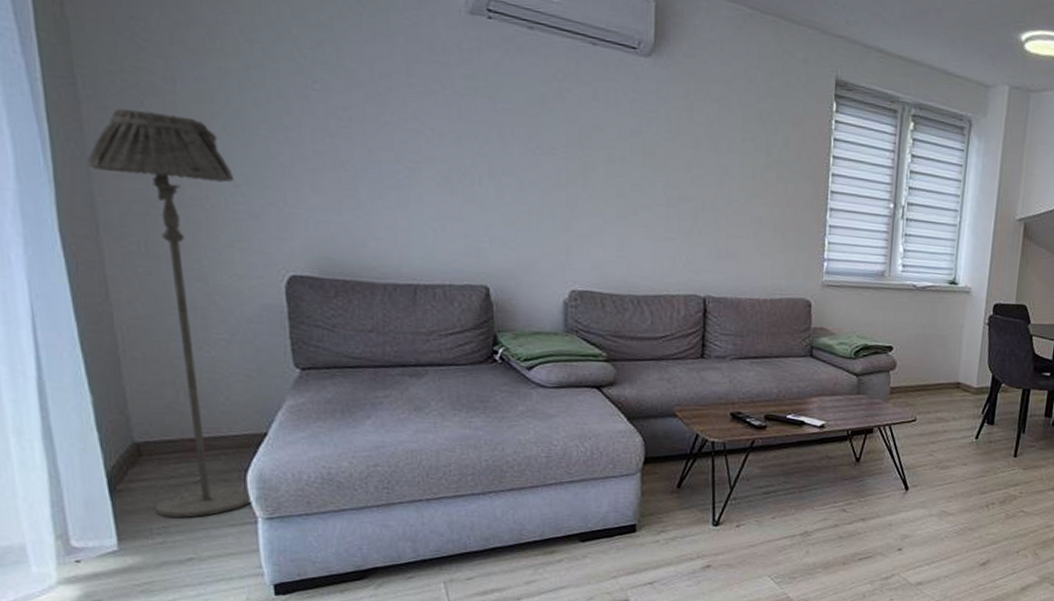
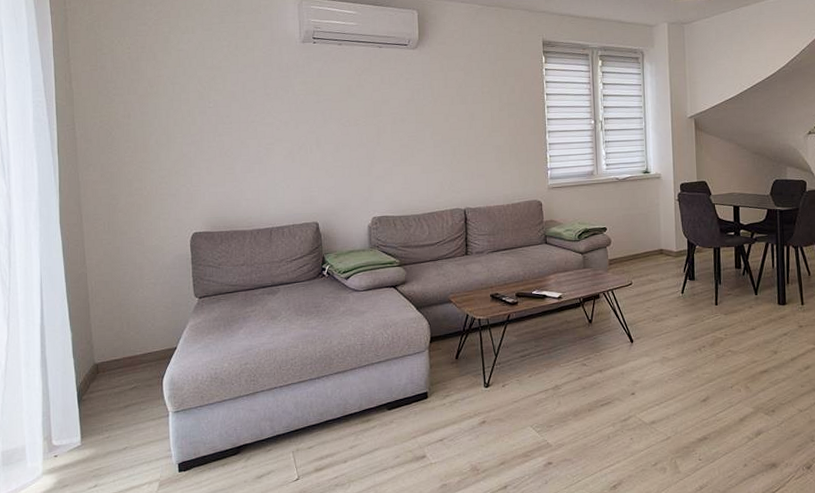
floor lamp: present [87,108,252,518] -> none [78,138,166,417]

